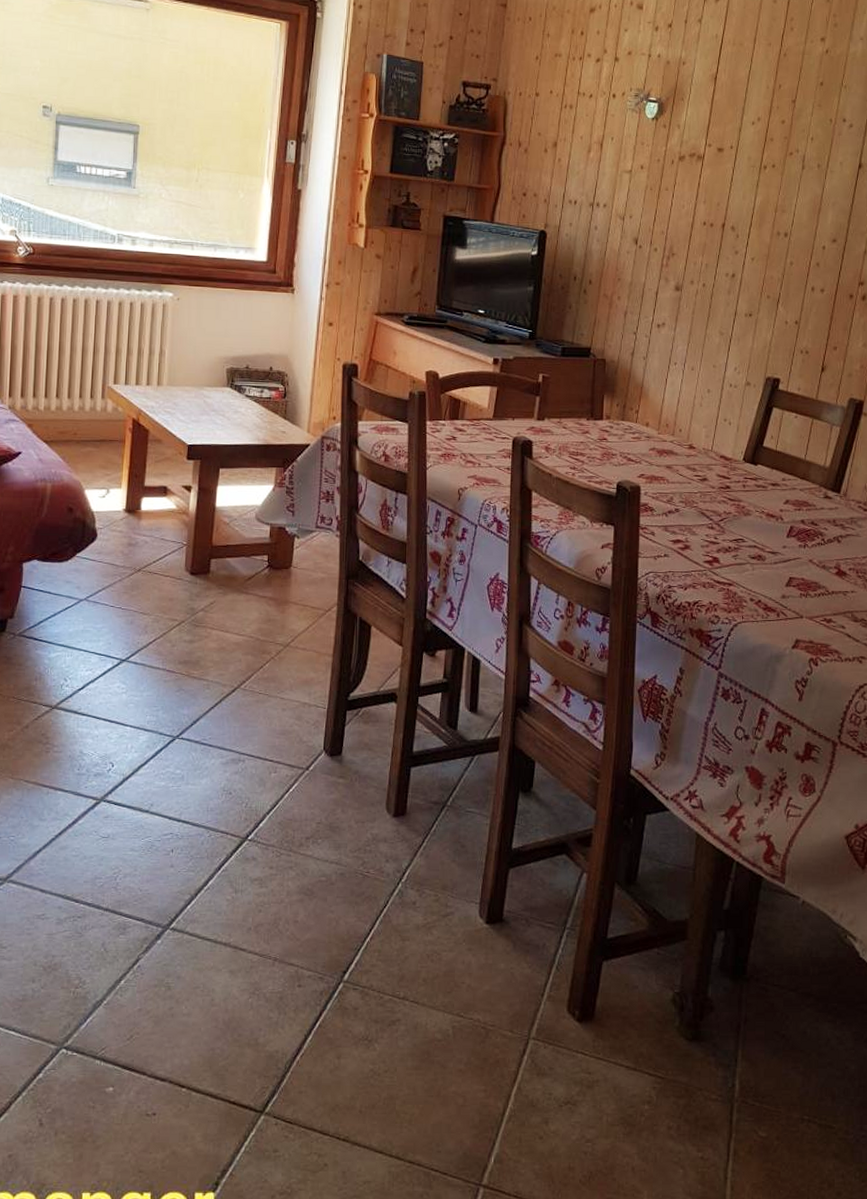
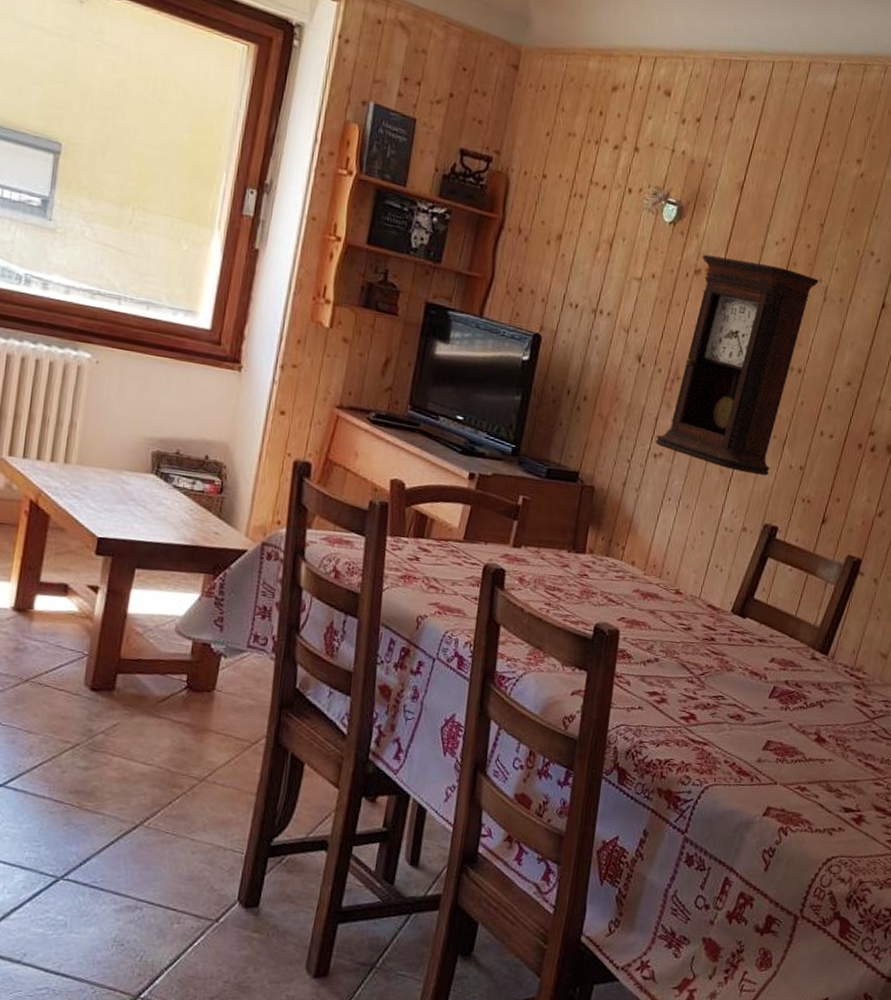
pendulum clock: none [657,142,796,334] -> present [655,254,819,476]

